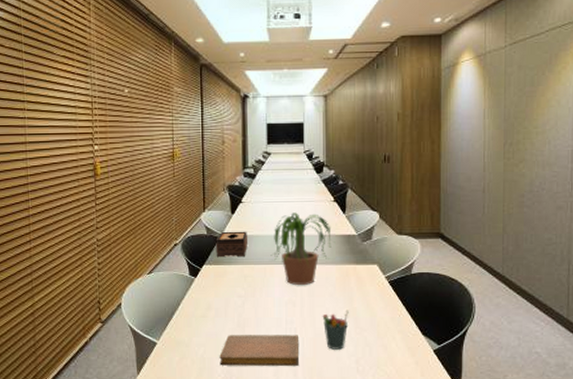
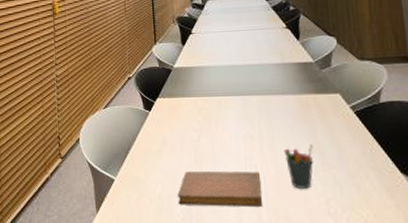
tissue box: present [215,231,247,257] -> none [168,62,200,89]
potted plant: present [272,212,335,285] -> none [225,41,291,117]

